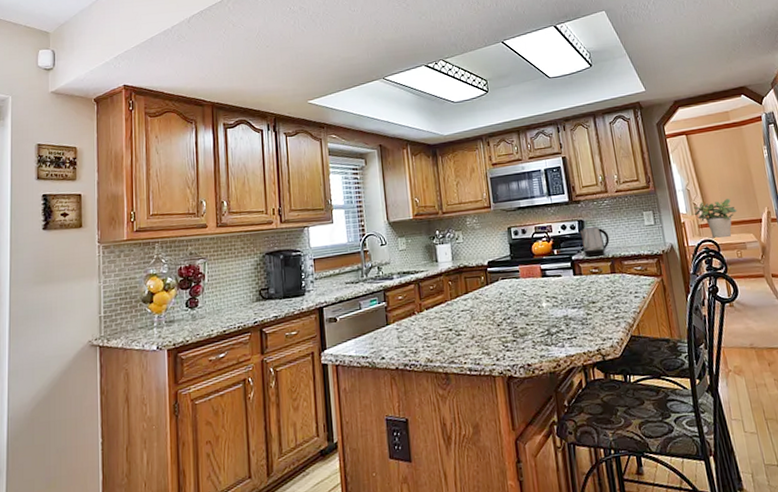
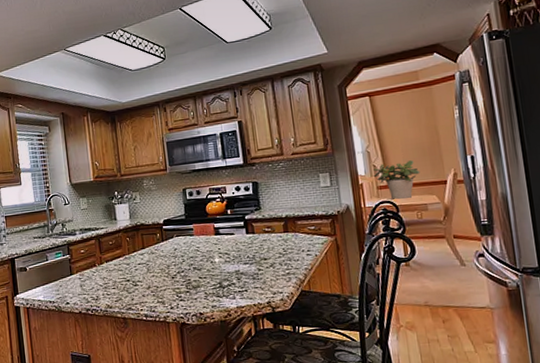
kettle: present [579,226,610,257] -> none [253,187,284,217]

